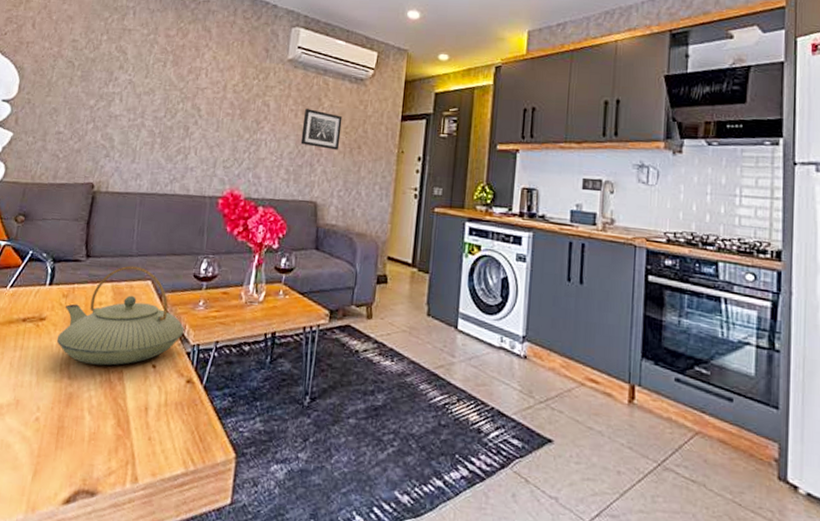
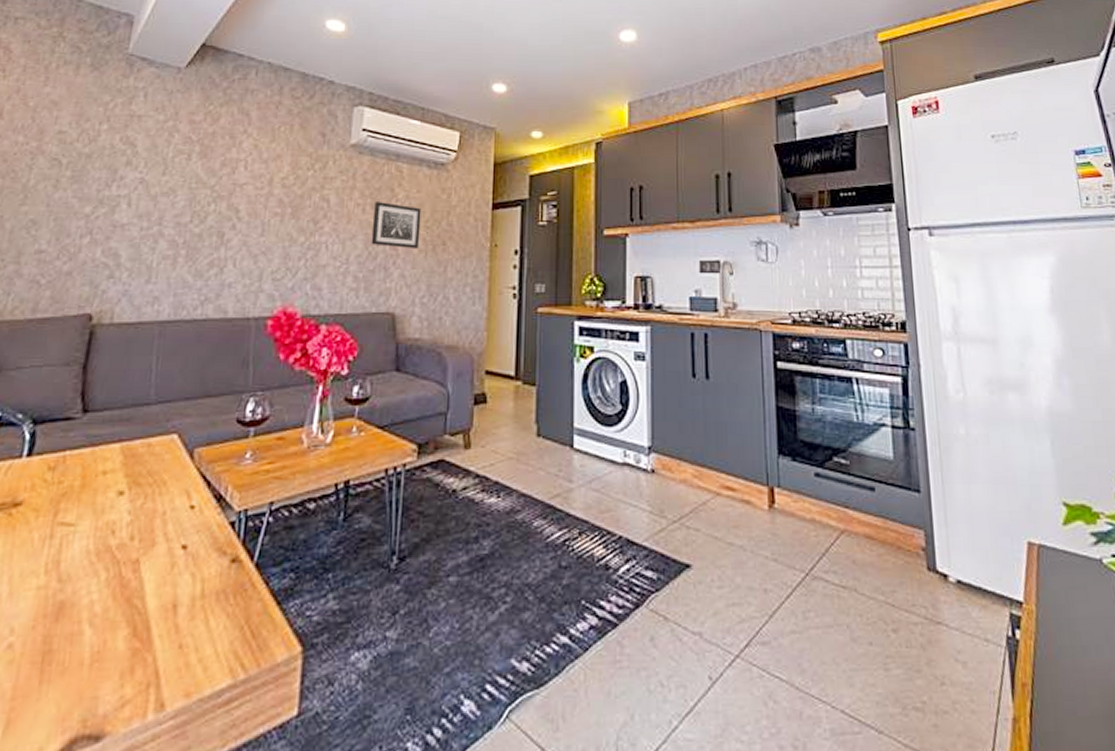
teapot: present [56,265,185,366] -> none [39,417,226,557]

